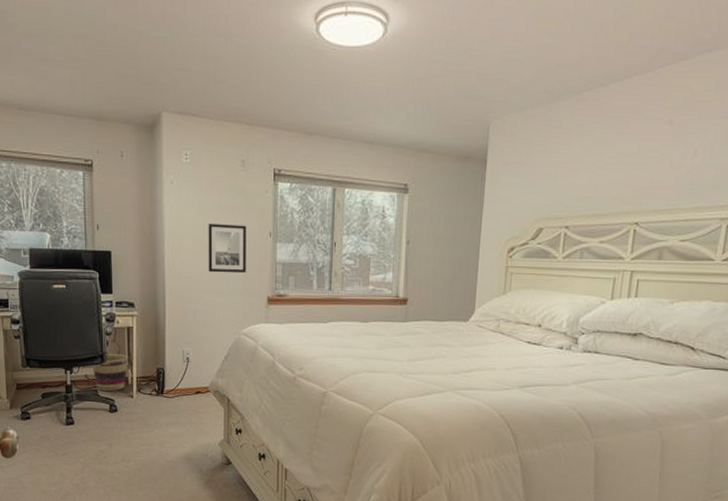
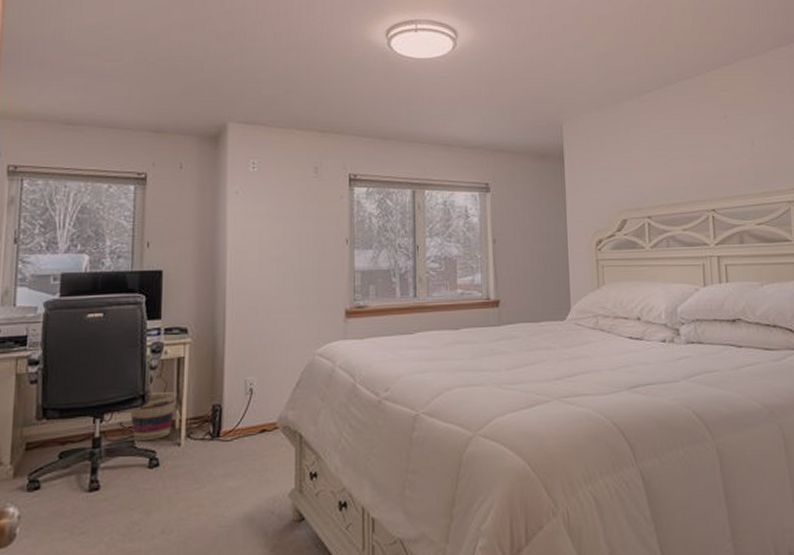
wall art: present [208,224,247,273] -> none [276,233,320,287]

